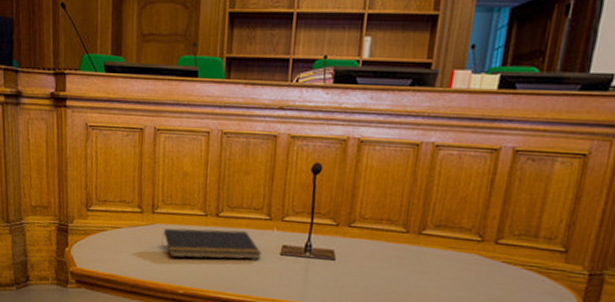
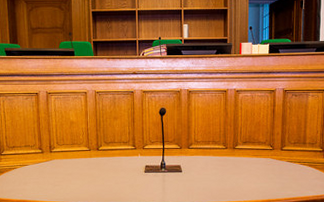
notepad: present [162,228,262,260] -> none [59,159,132,183]

